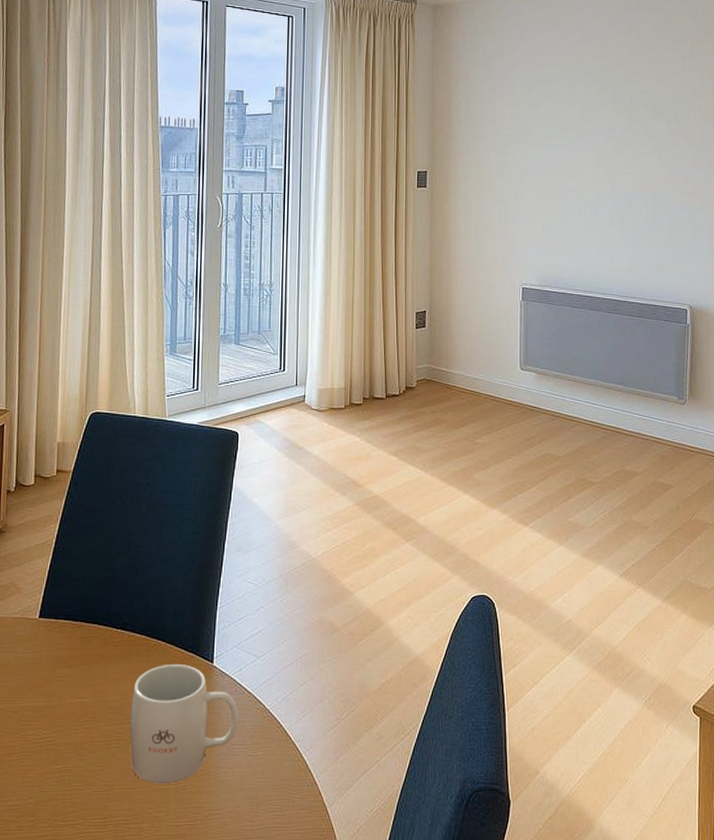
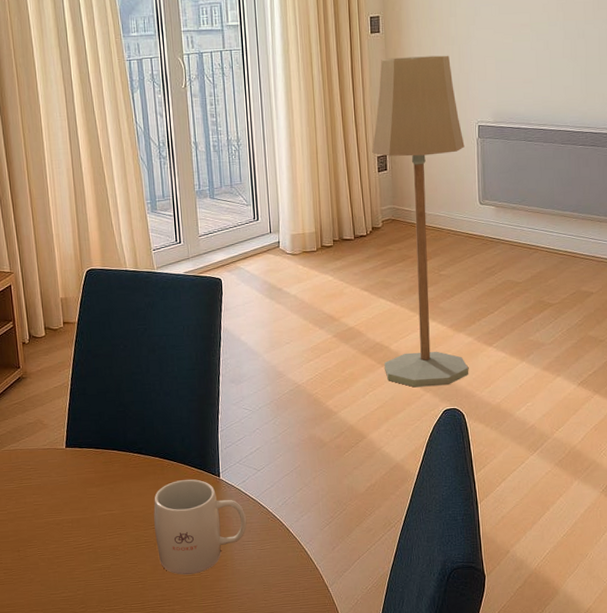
floor lamp: none [409,213,508,568] -> present [372,55,469,388]

